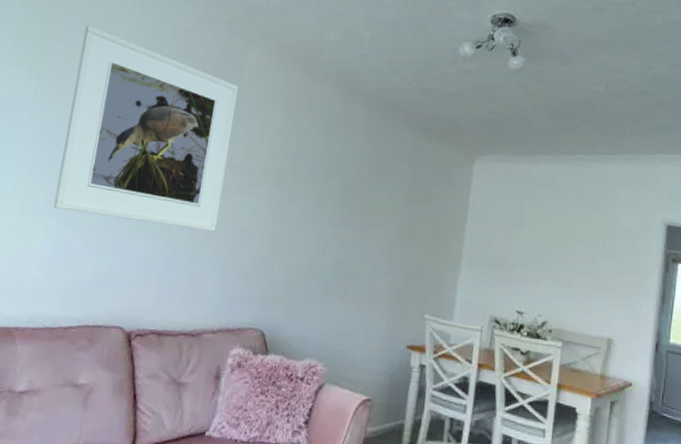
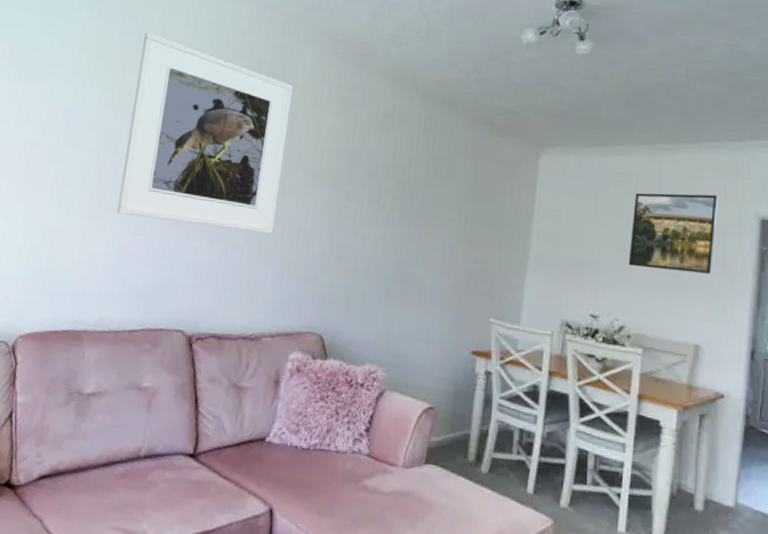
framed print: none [551,199,630,274] -> present [628,192,718,274]

